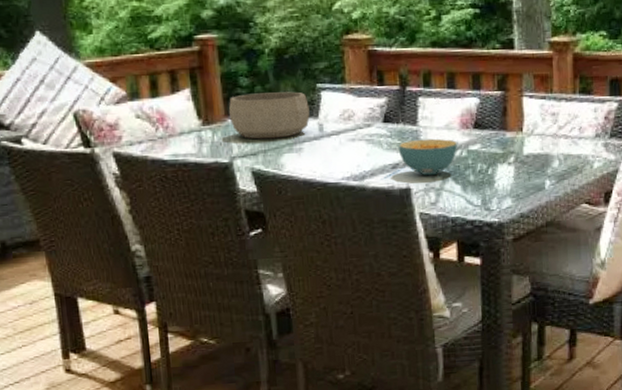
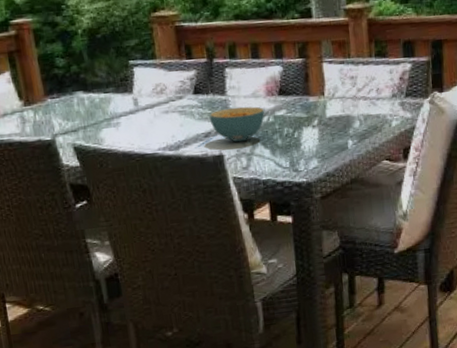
decorative bowl: present [228,92,310,140] -> none [47,69,125,117]

